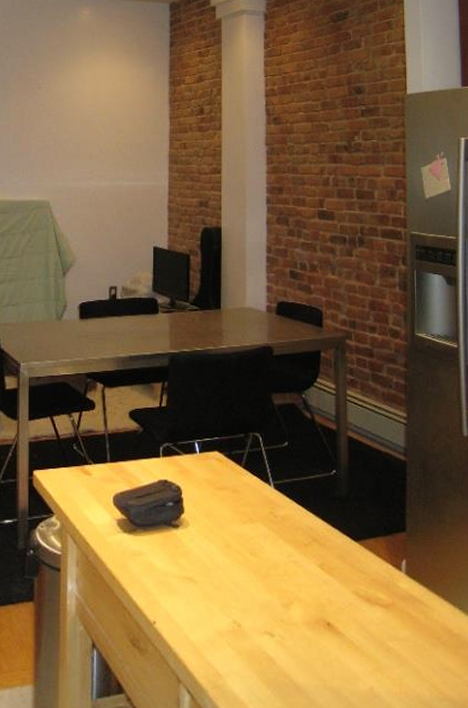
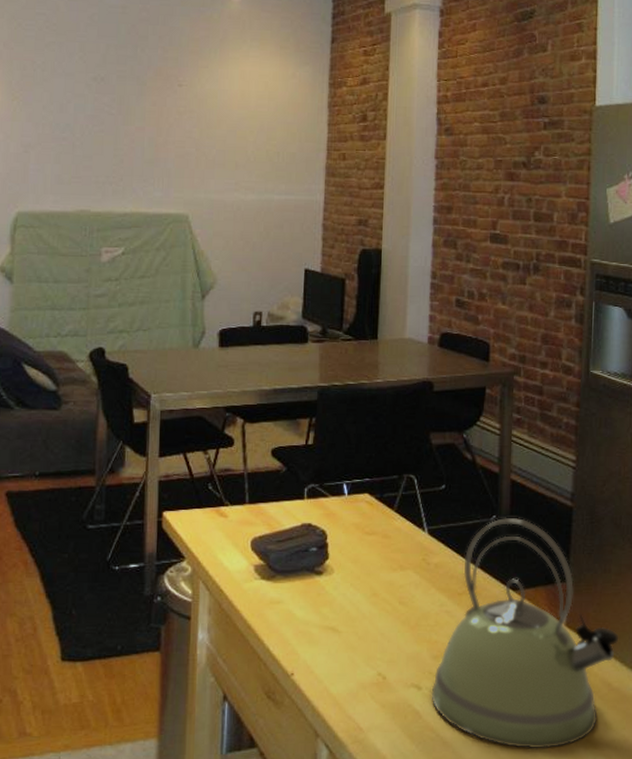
kettle: none [283,471,457,694] -> present [431,517,619,749]

